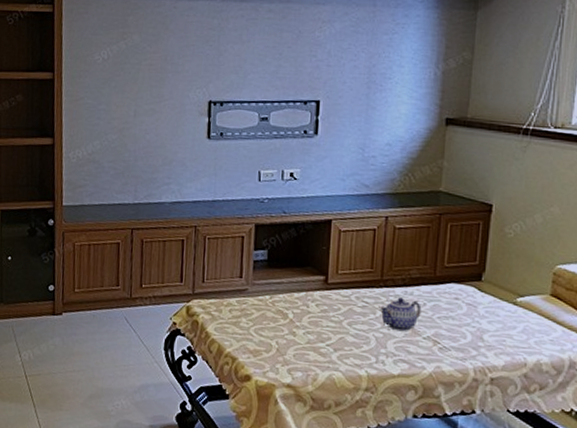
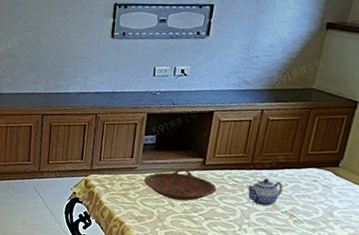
bowl: none [257,288,345,329] -> present [144,168,217,201]

